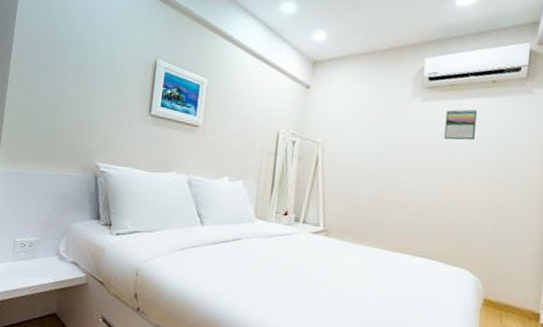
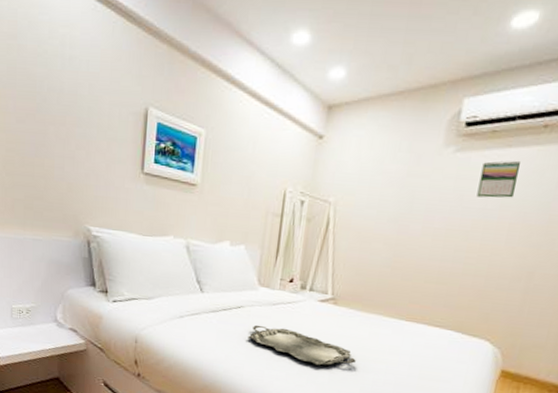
serving tray: none [246,256,349,297] -> present [248,325,356,366]

